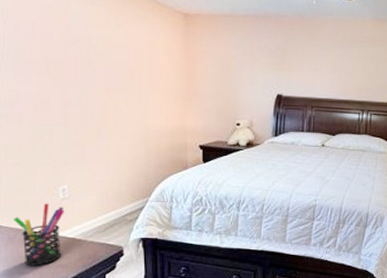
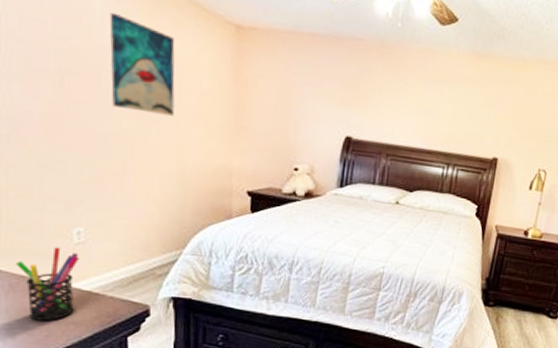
wall art: none [84,11,138,89] -> present [109,12,175,116]

